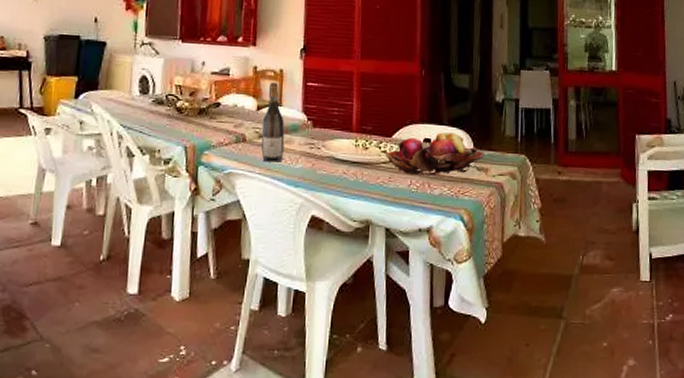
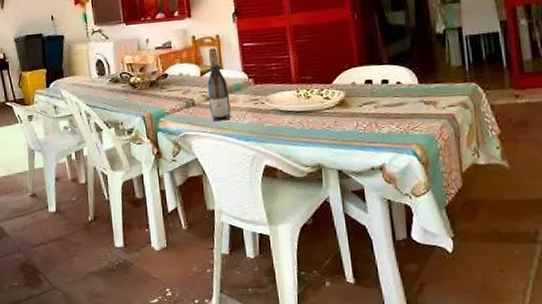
fruit basket: present [385,132,485,176] -> none [327,71,431,117]

